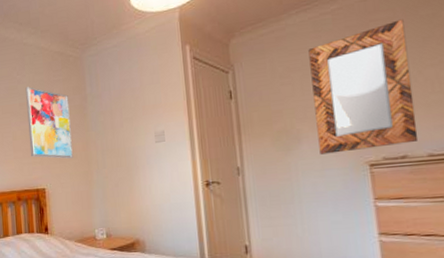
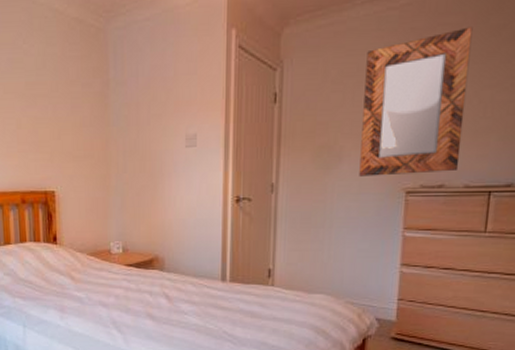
wall art: present [25,87,73,159] -> none [34,61,89,158]

